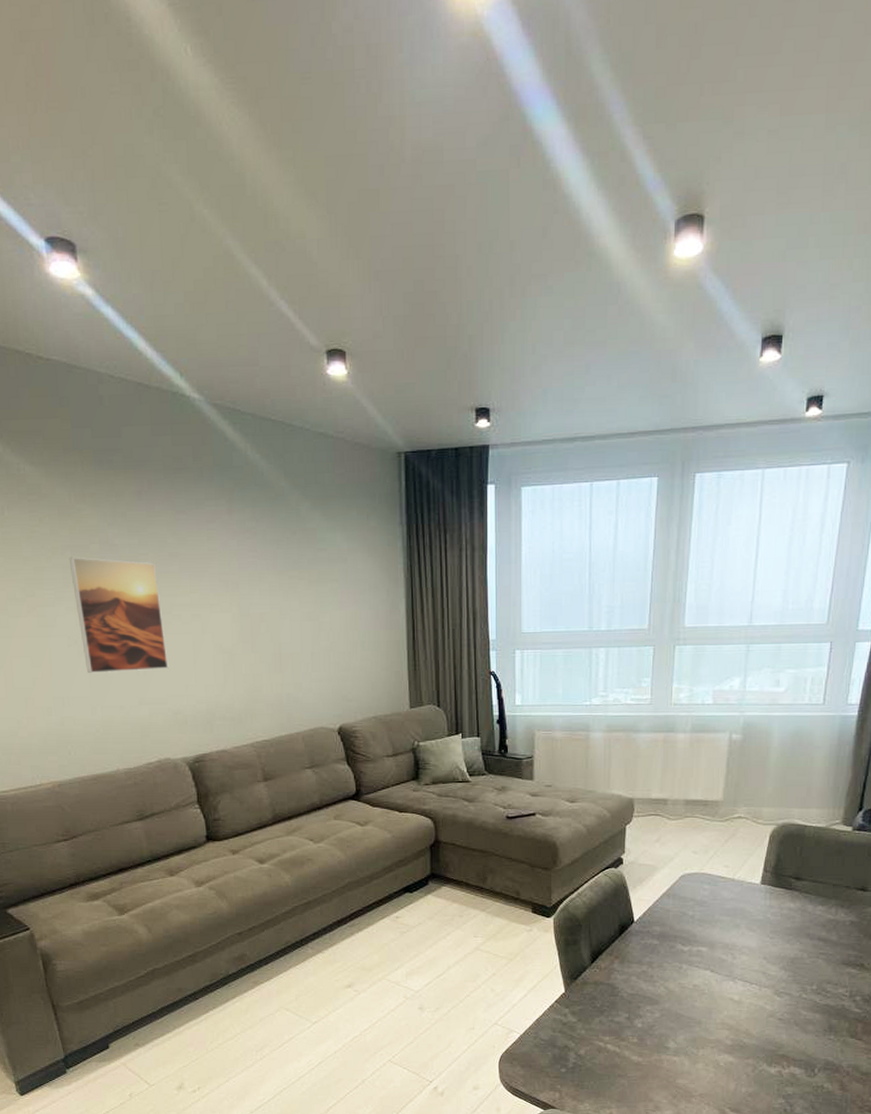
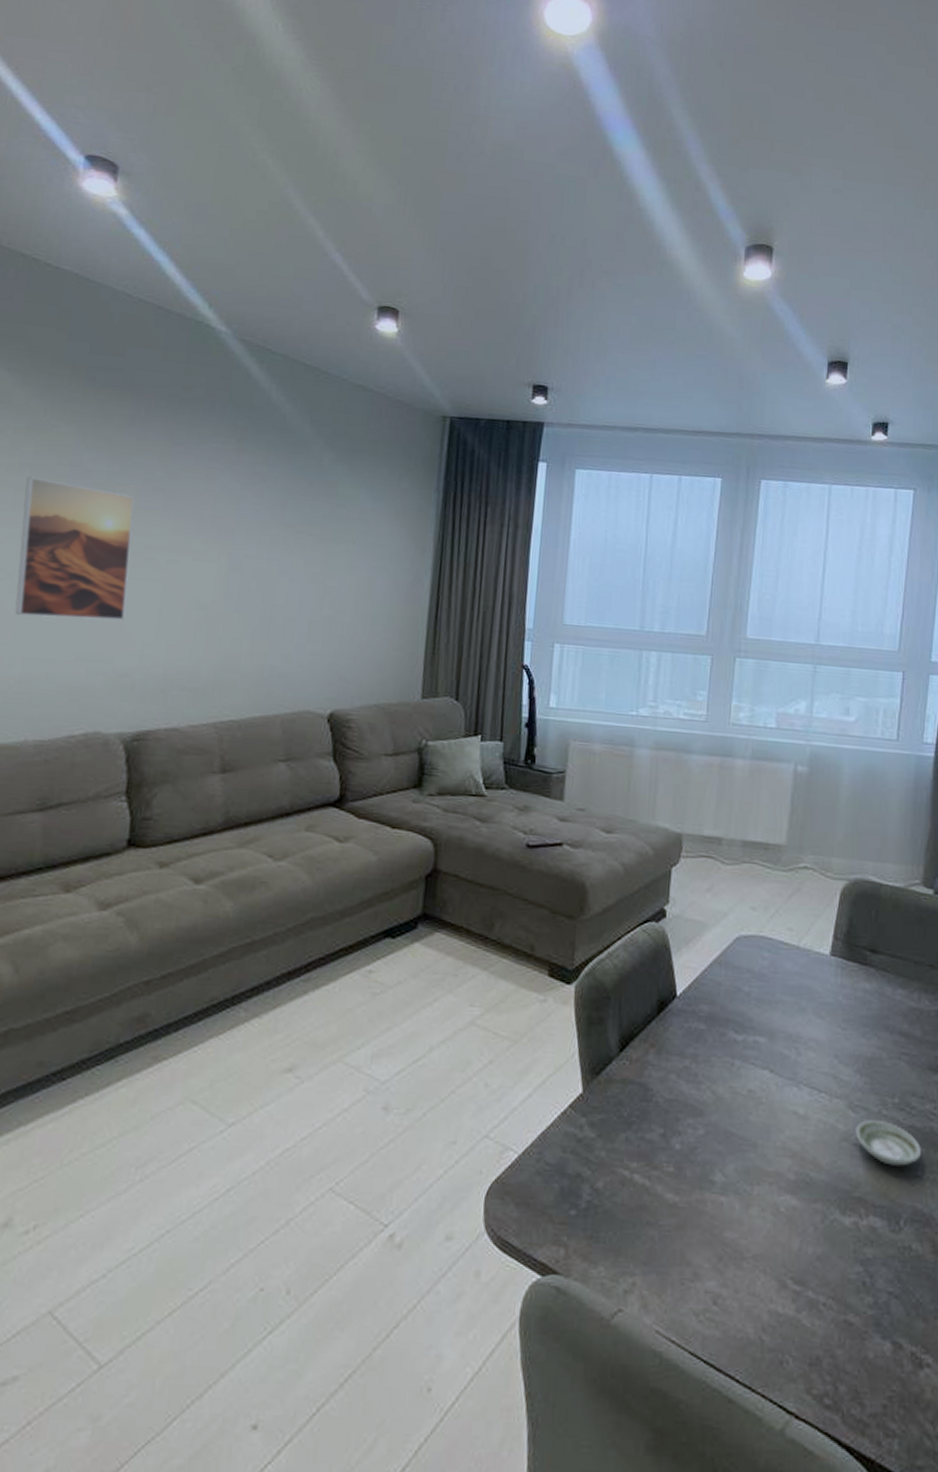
saucer: none [780,1001,834,1033] -> present [855,1119,921,1166]

